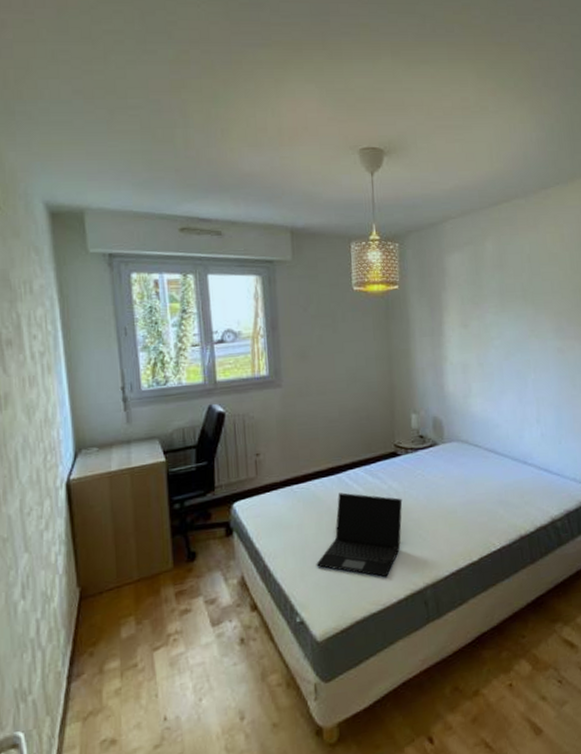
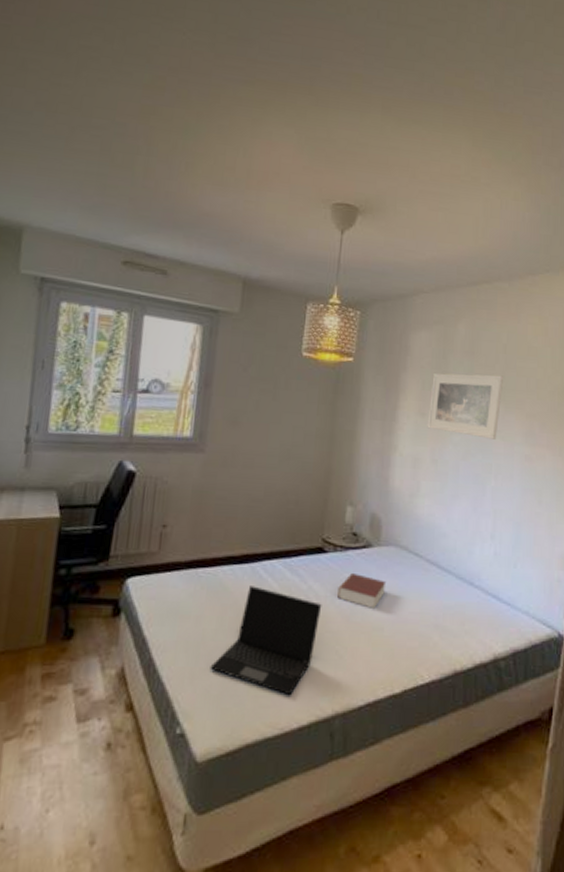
book: none [414,468,454,496] -> present [337,572,387,608]
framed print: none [469,282,532,339] -> present [427,373,504,439]

